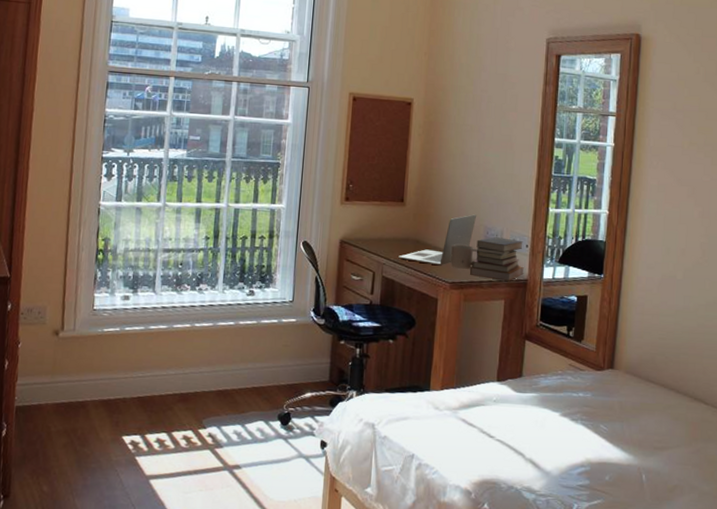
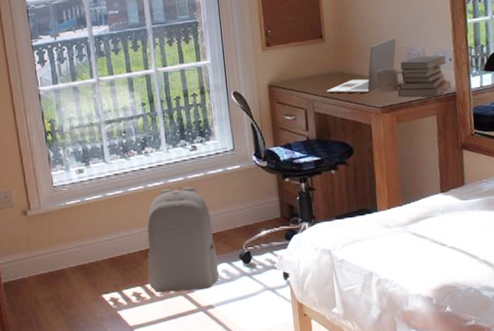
backpack: none [176,329,256,446] -> present [147,185,220,293]

